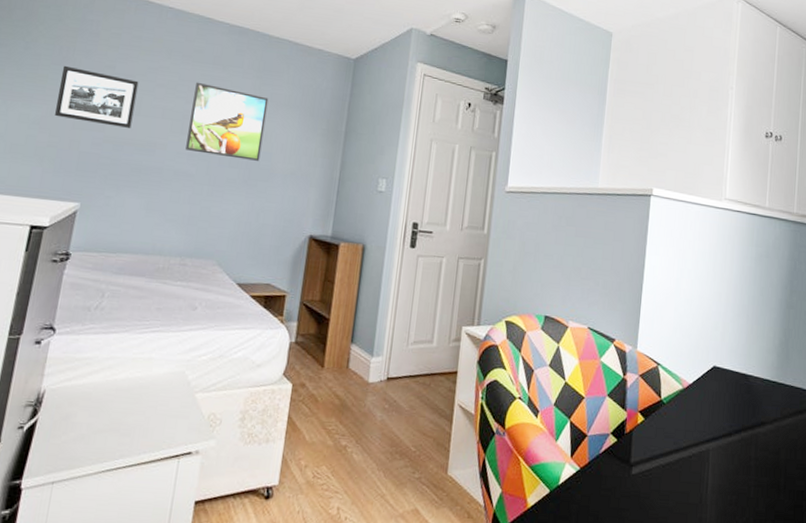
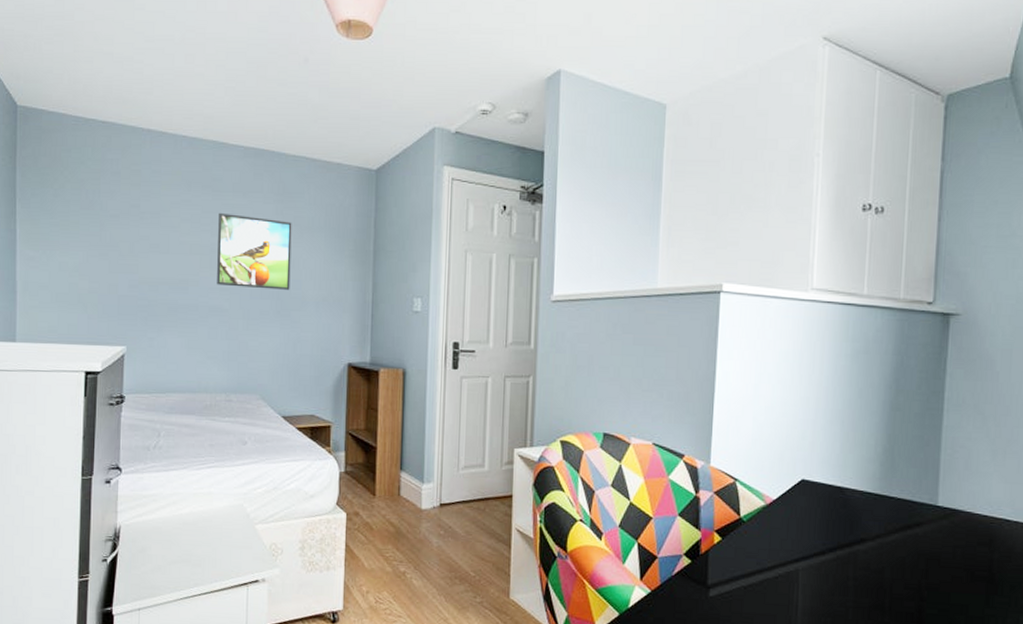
picture frame: present [55,65,139,128] -> none [90,209,164,267]

